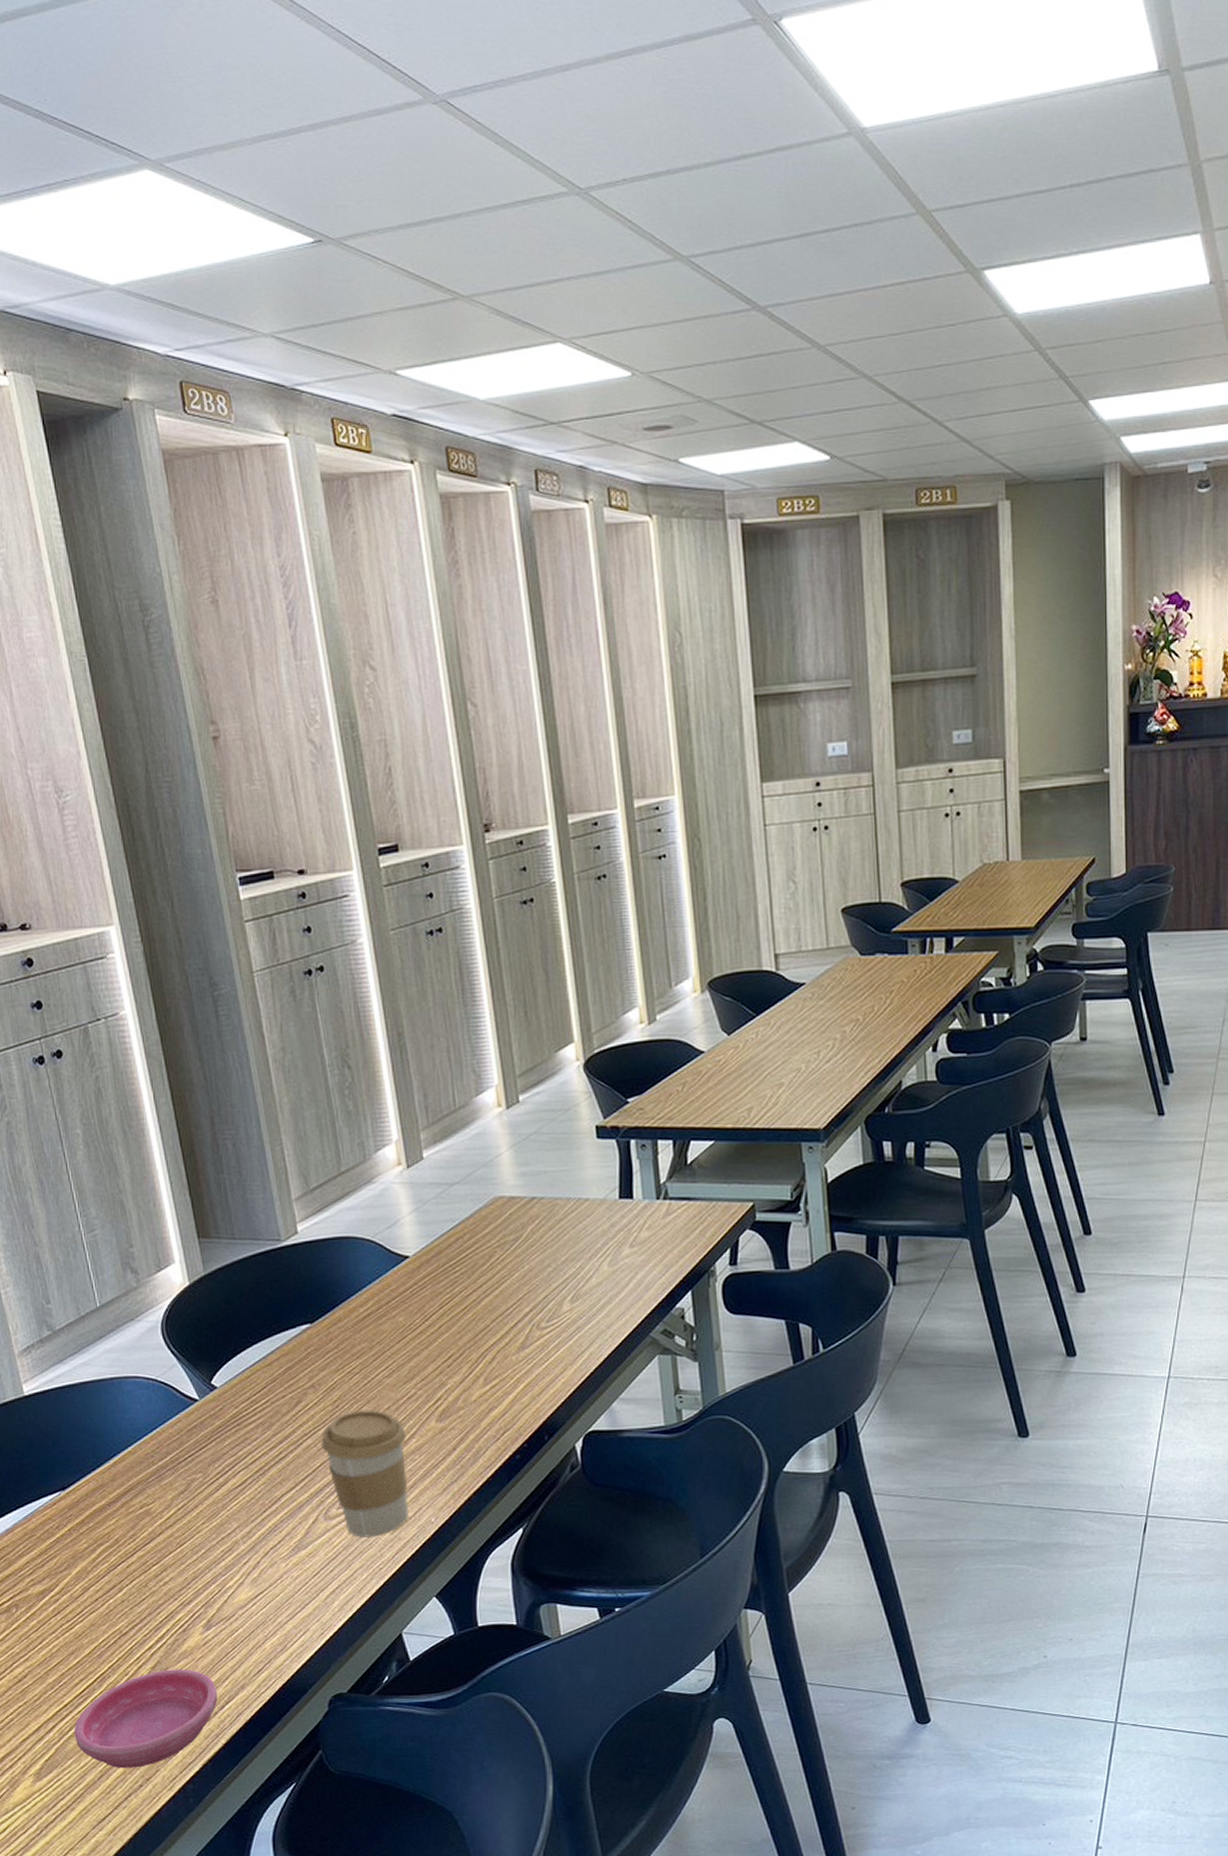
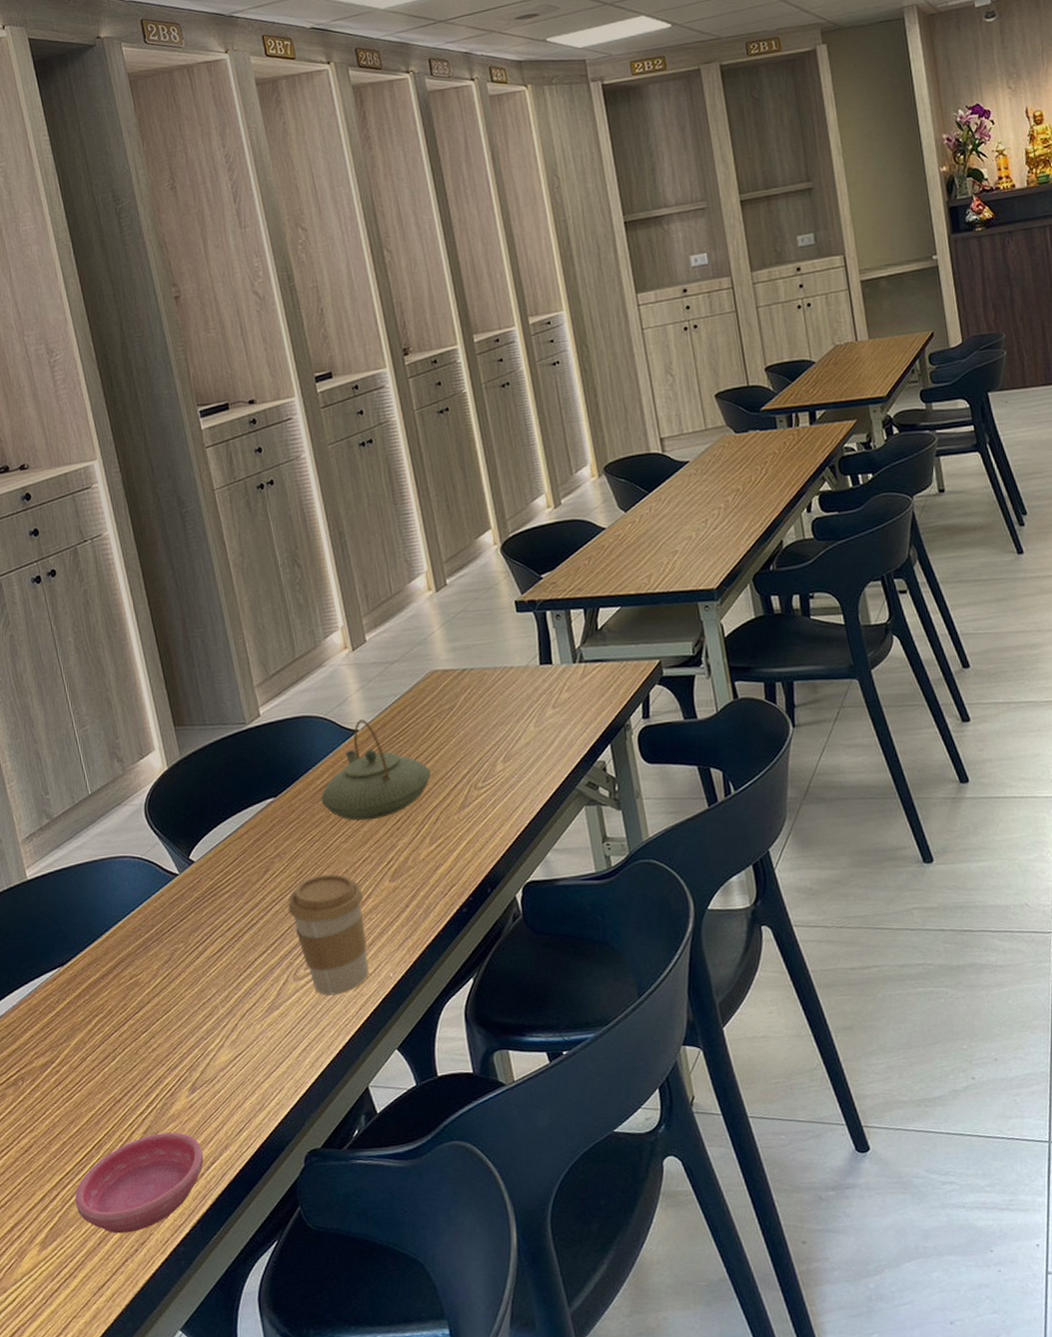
teapot: none [363,1245,489,1355] -> present [320,719,431,821]

